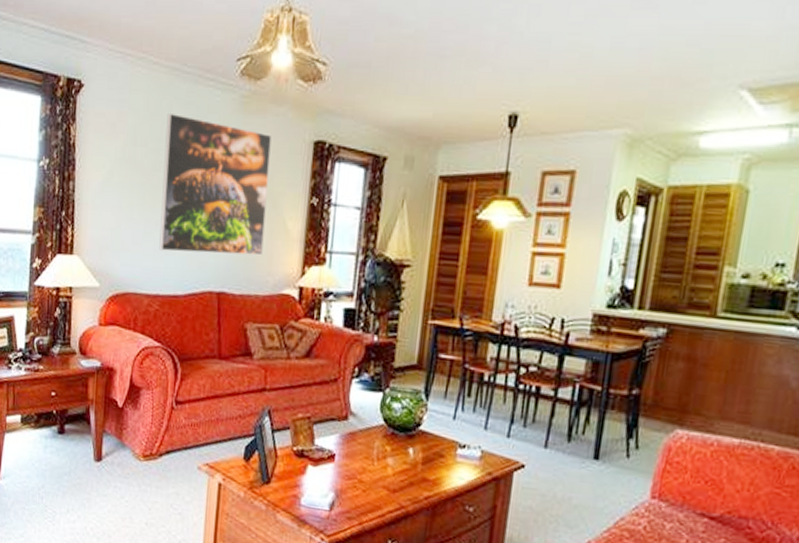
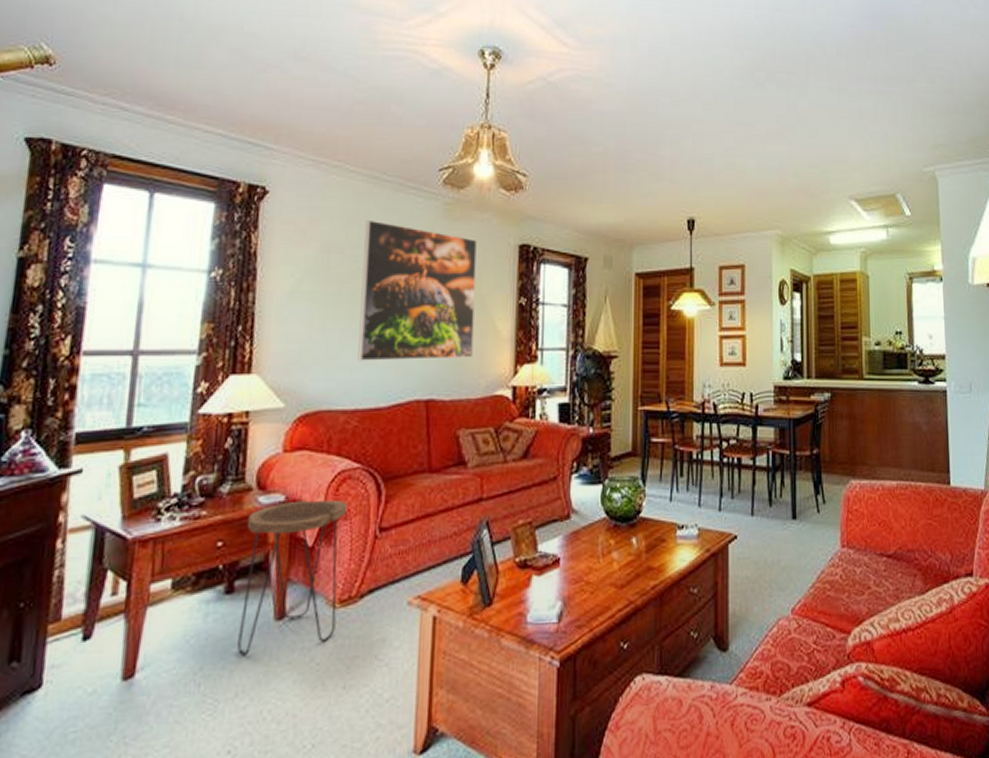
side table: none [68,367,150,485] -> present [237,499,348,657]

